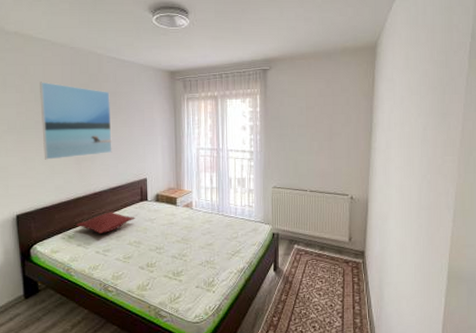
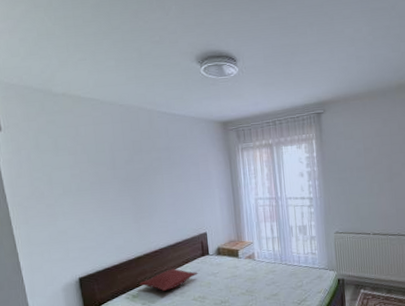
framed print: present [40,81,112,160] -> none [91,142,170,221]

